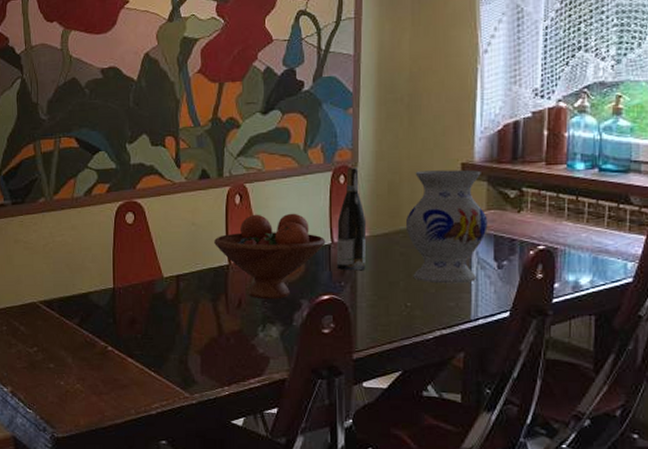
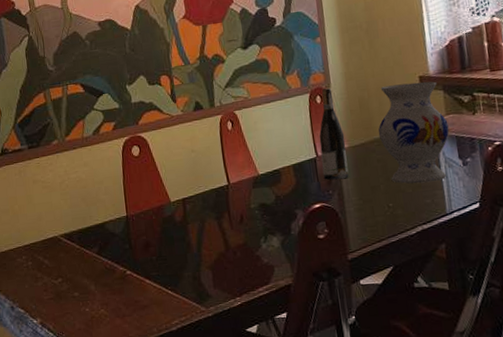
fruit bowl: present [214,213,326,300] -> none [213,133,312,214]

